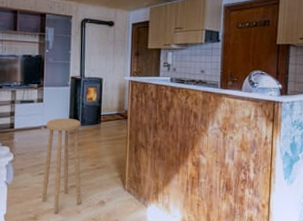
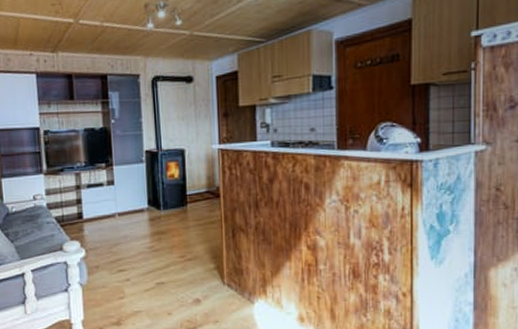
stool: present [41,118,81,214] -> none [120,201,172,317]

